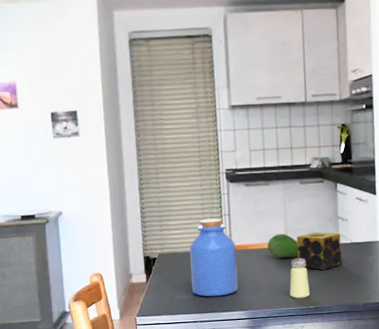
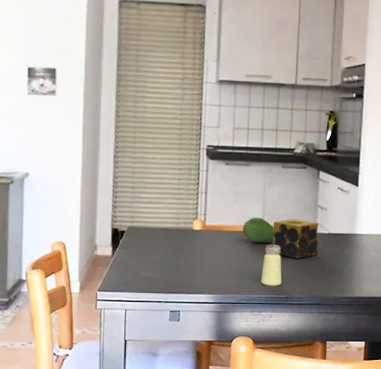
jar: present [190,218,238,297] -> none [159,195,210,277]

